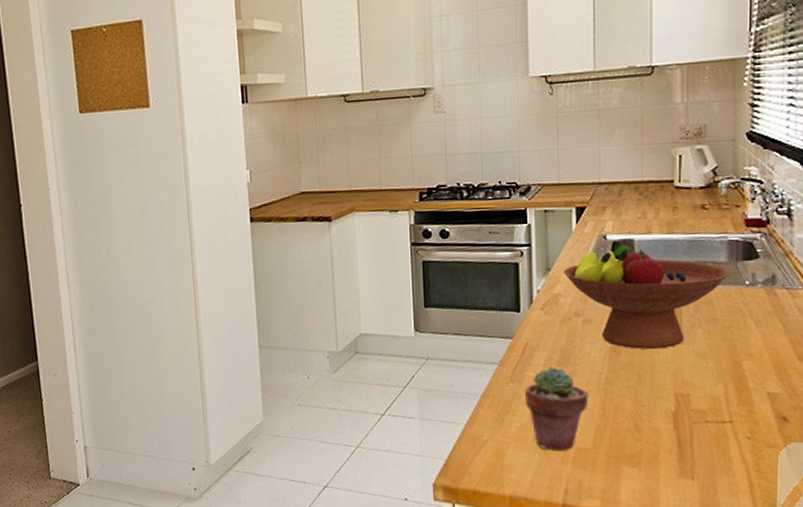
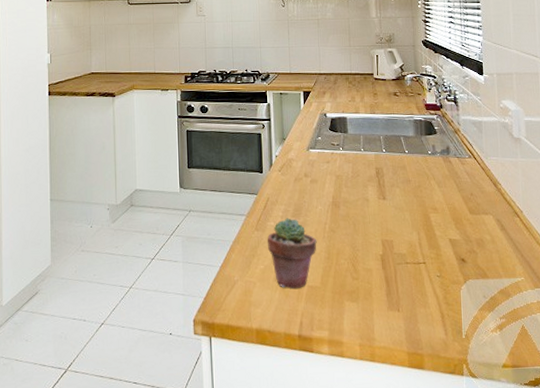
fruit bowl: present [564,244,730,350] -> none [295,121,417,204]

